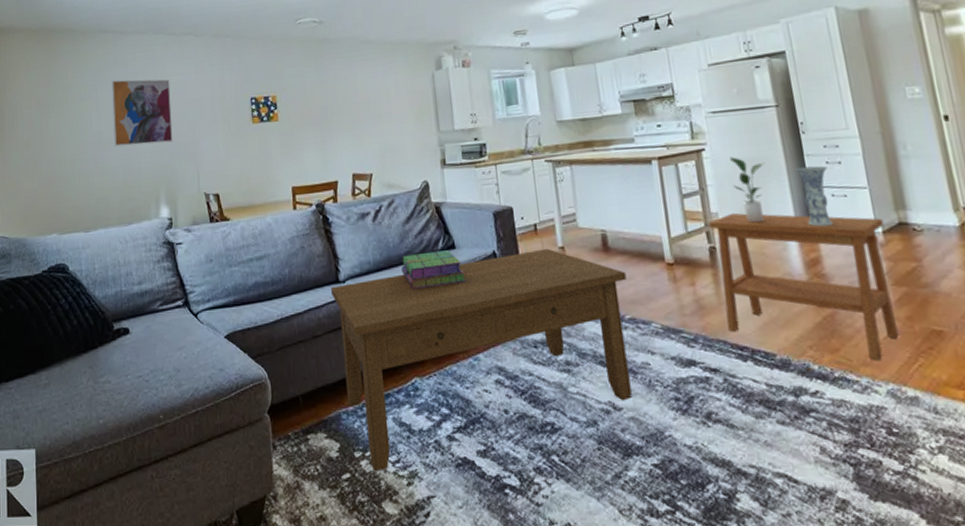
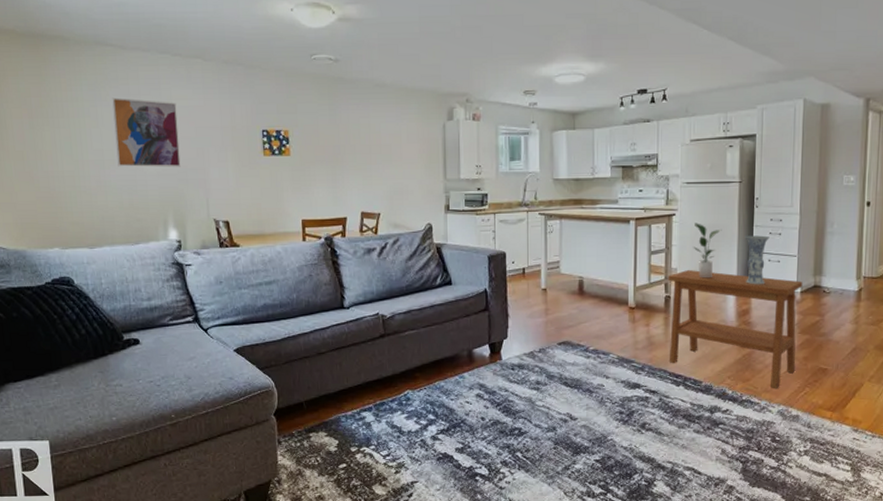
coffee table: present [331,248,632,472] -> none [336,289,595,463]
stack of books: present [401,250,466,289] -> none [402,286,458,317]

